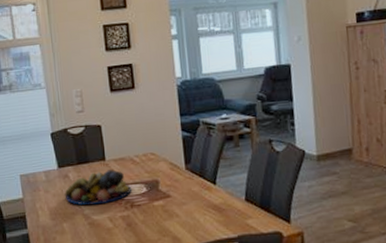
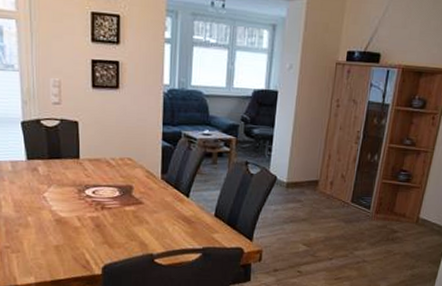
fruit bowl: present [64,169,131,205] -> none [32,169,104,203]

